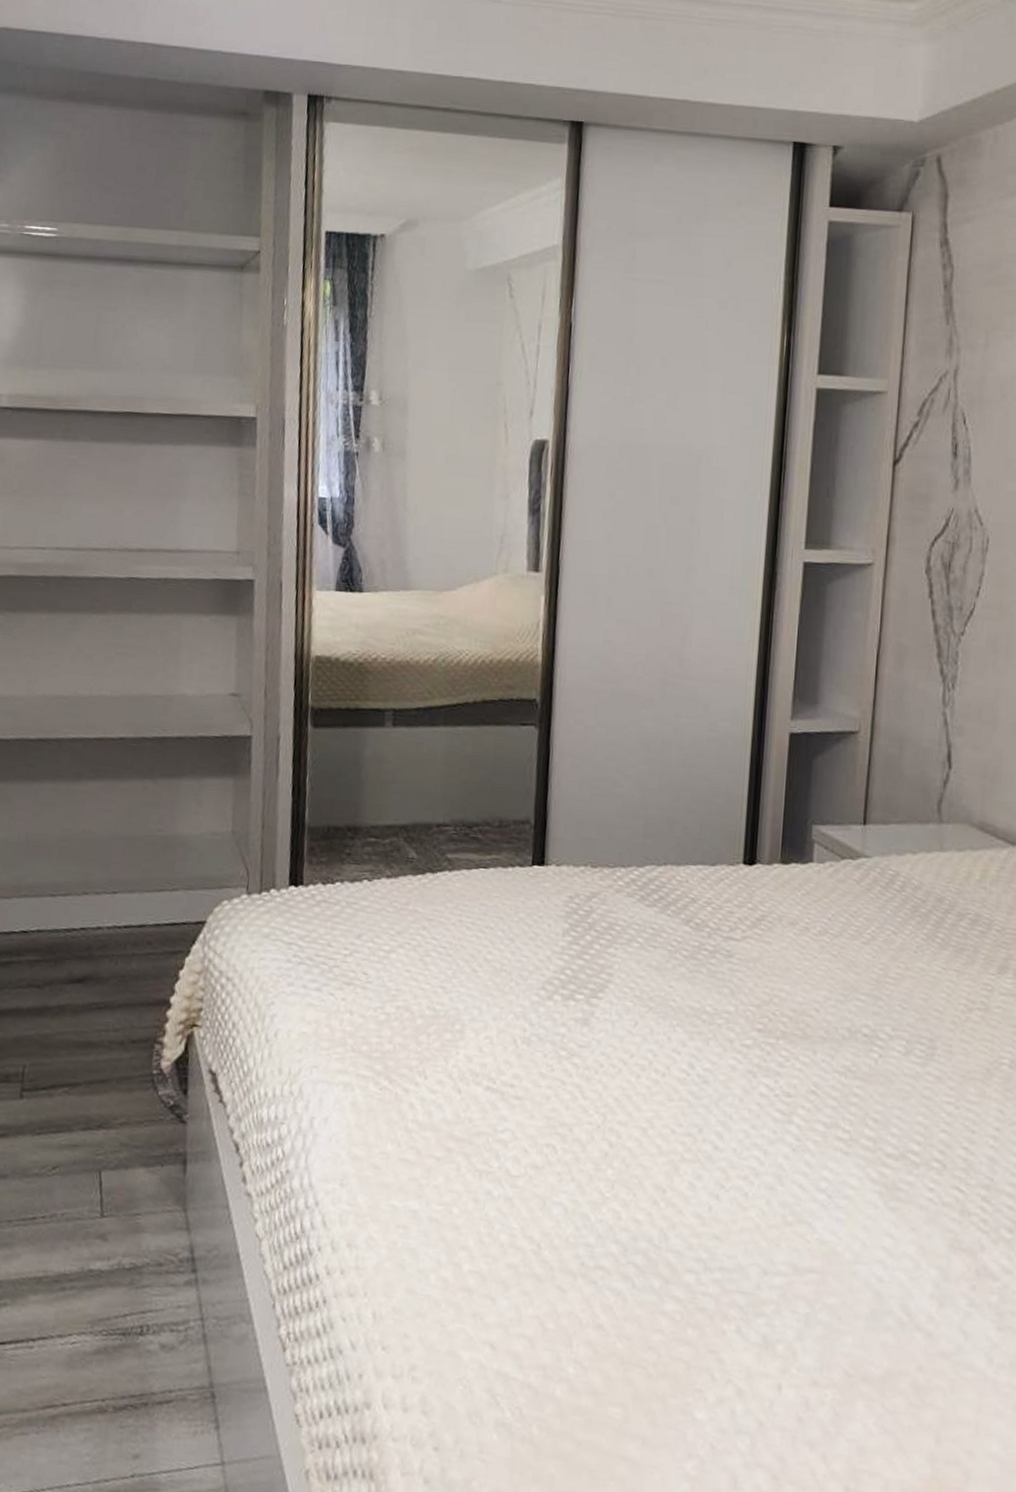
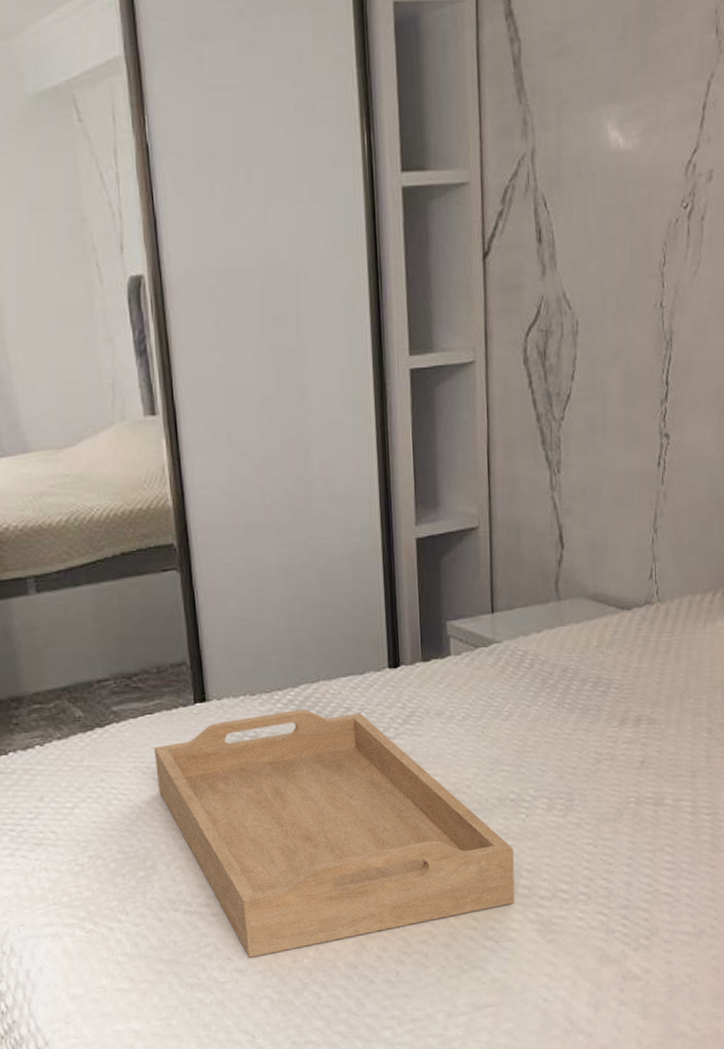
serving tray: none [480,889,861,1156] -> present [154,709,515,958]

